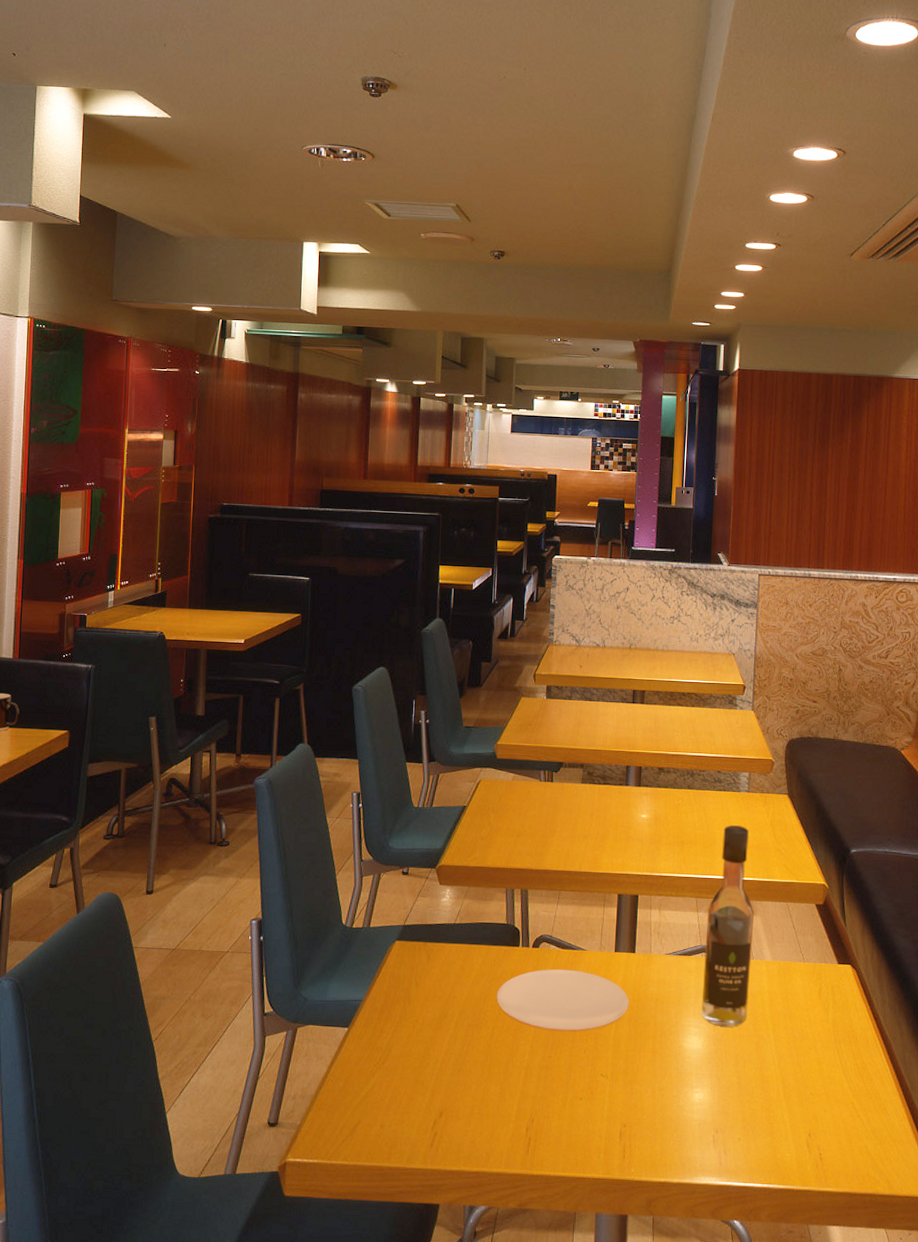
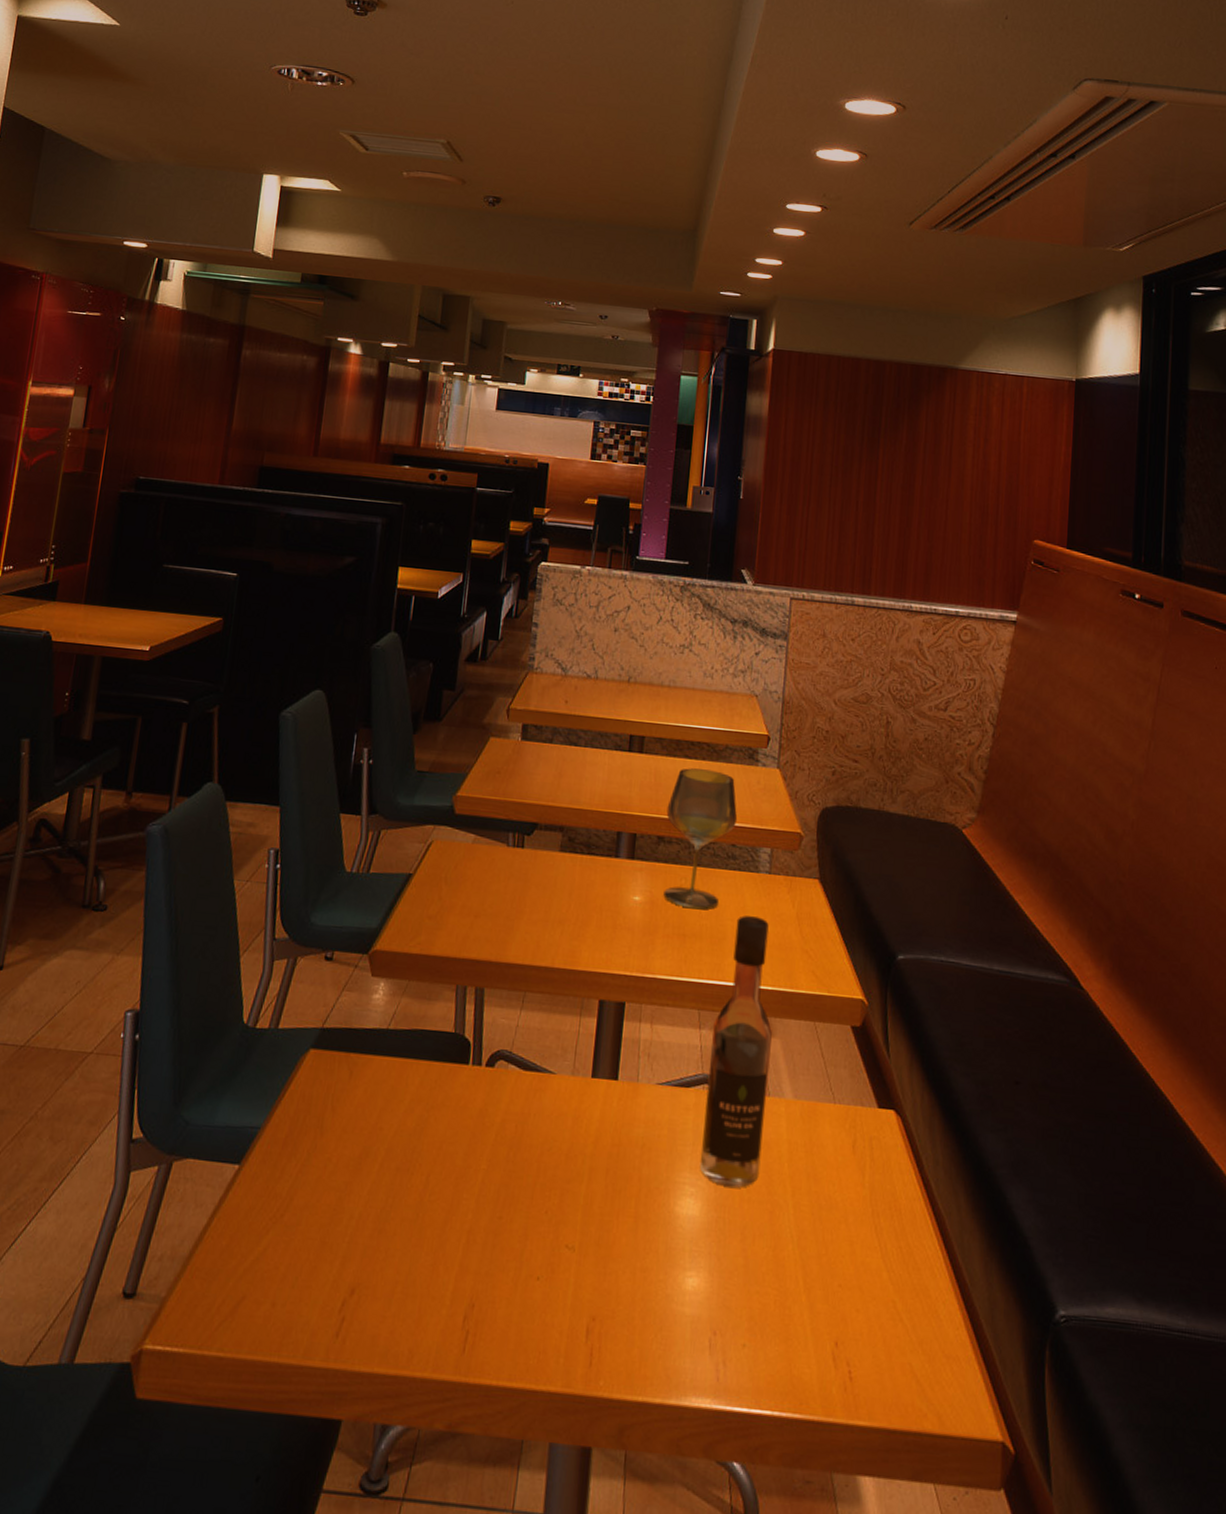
plate: present [496,969,629,1033] -> none [435,1096,607,1185]
wine glass: none [665,713,722,822] -> present [663,768,738,910]

